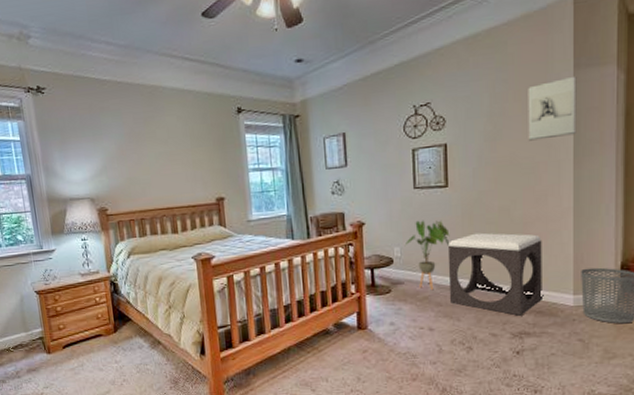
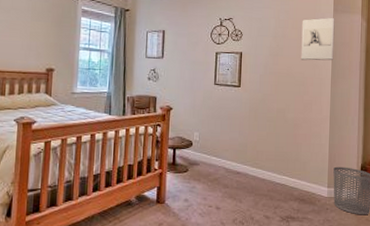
house plant: present [404,220,450,291] -> none [202,111,239,173]
footstool: present [447,232,542,316] -> none [234,128,307,202]

